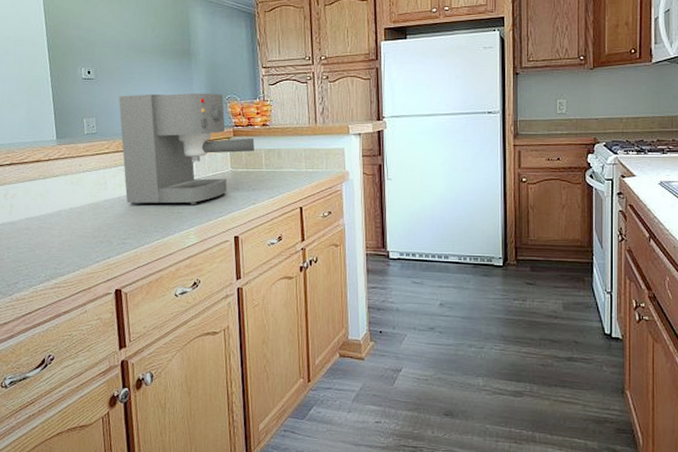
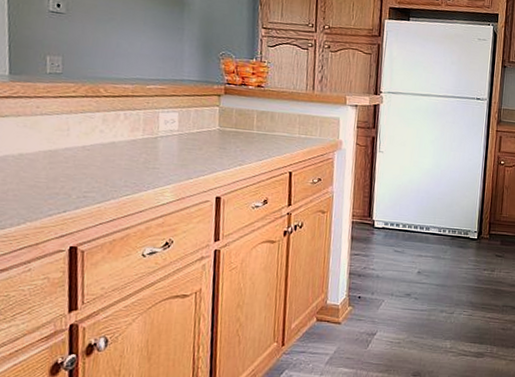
coffee maker: present [118,92,255,205] -> none [92,36,248,162]

